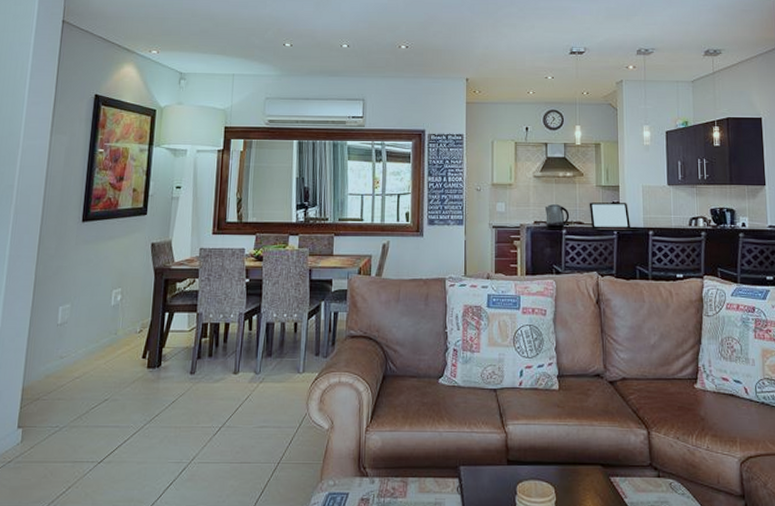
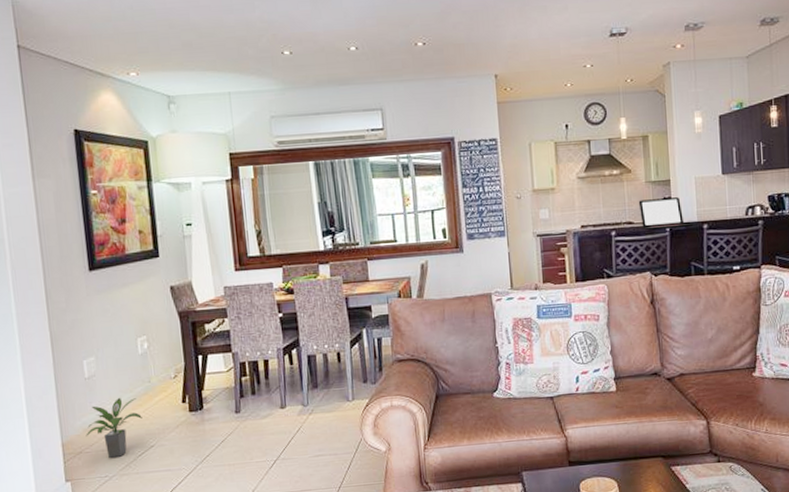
potted plant: none [46,347,103,409] -> present [85,398,142,459]
kettle: present [544,204,570,230] -> none [591,205,619,234]

